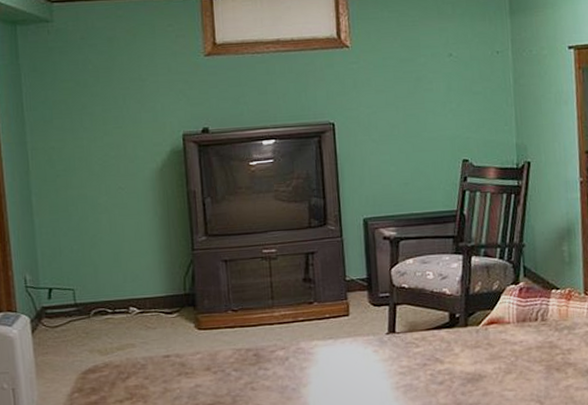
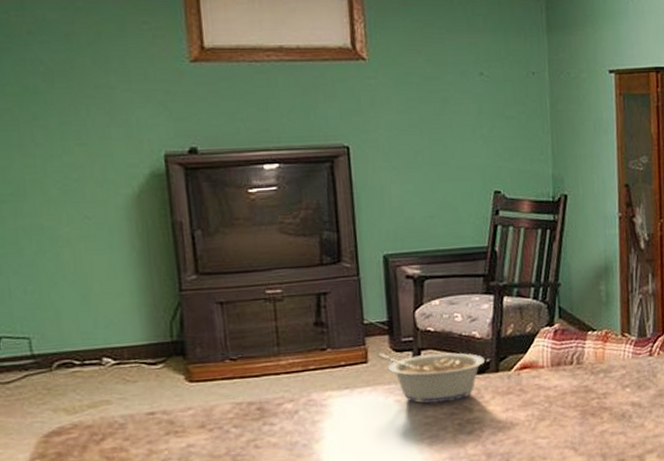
legume: none [357,306,456,354] -> present [376,352,486,404]

